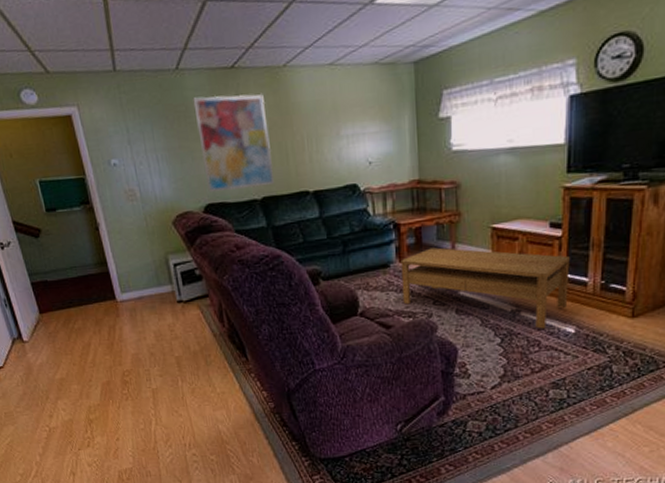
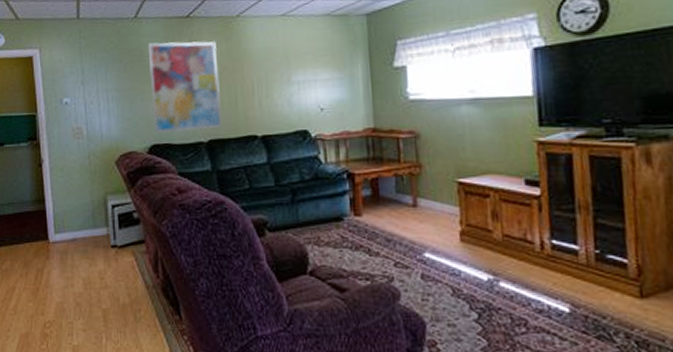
coffee table: present [401,247,570,329] -> none [356,201,556,305]

